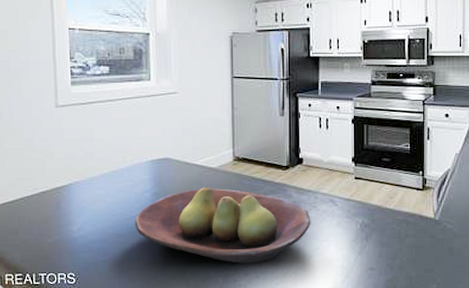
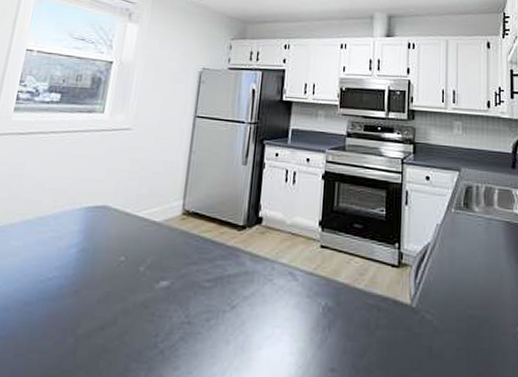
fruit bowl: present [134,186,311,263] -> none [49,244,265,353]

